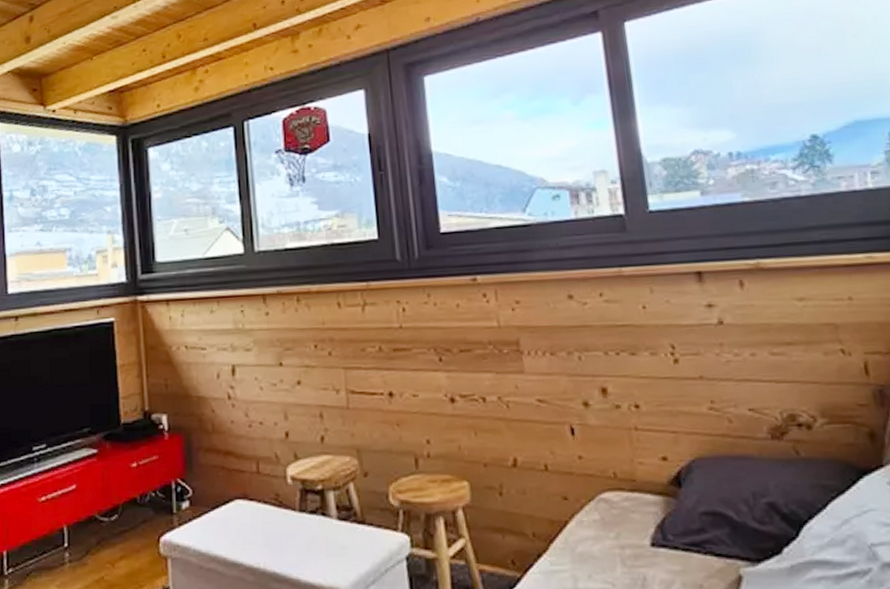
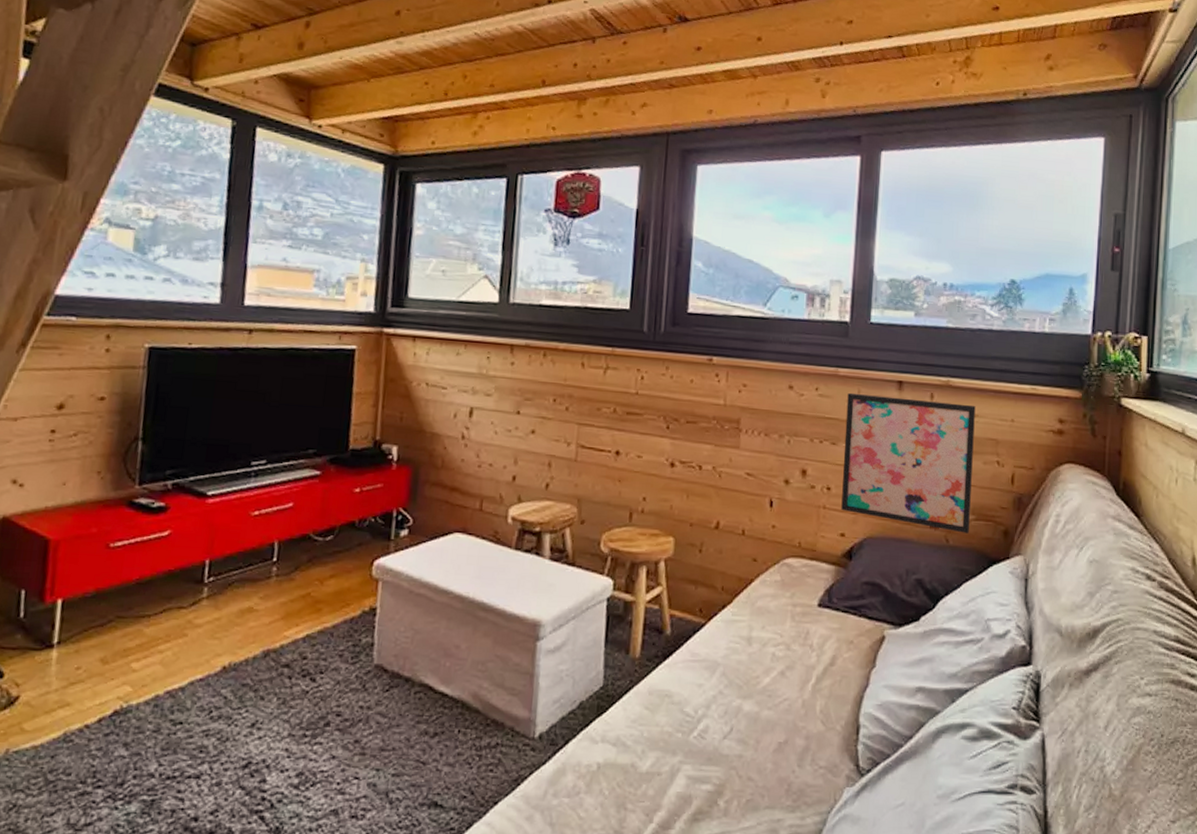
wall art: none [638,287,823,441] -> present [841,392,976,534]

